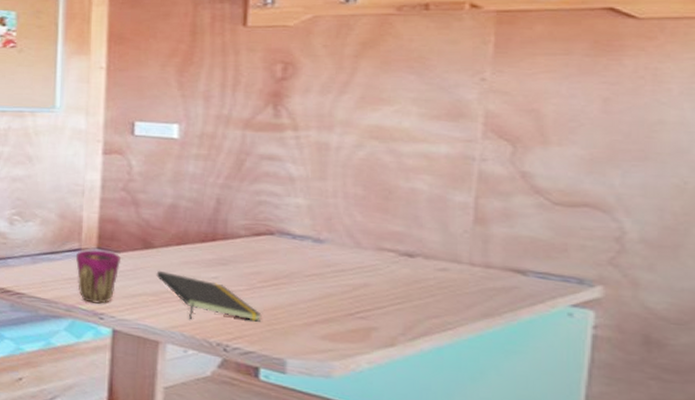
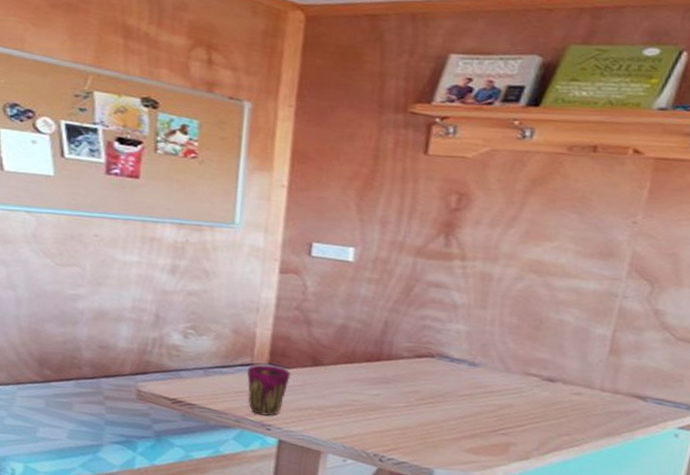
notepad: present [156,270,262,322] -> none [323,386,416,436]

